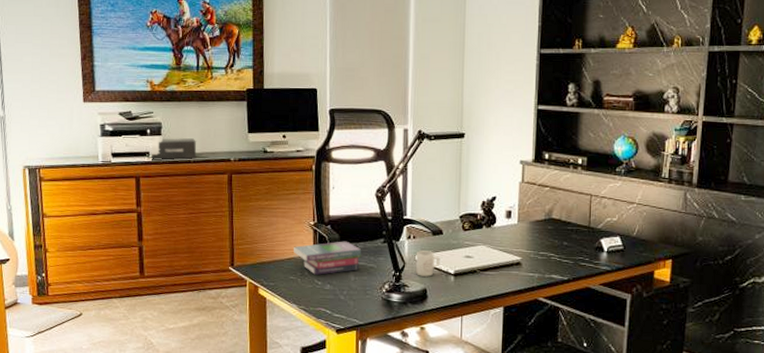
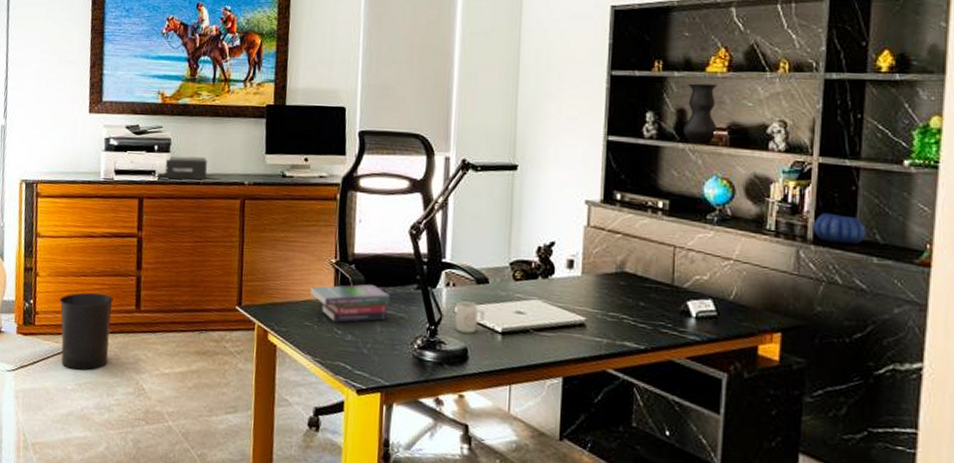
waste bin: none [70,263,119,331] -> present [60,292,113,371]
vase: none [598,58,626,109] -> present [683,83,718,144]
decorative bowl: none [697,161,737,186] -> present [813,212,866,245]

